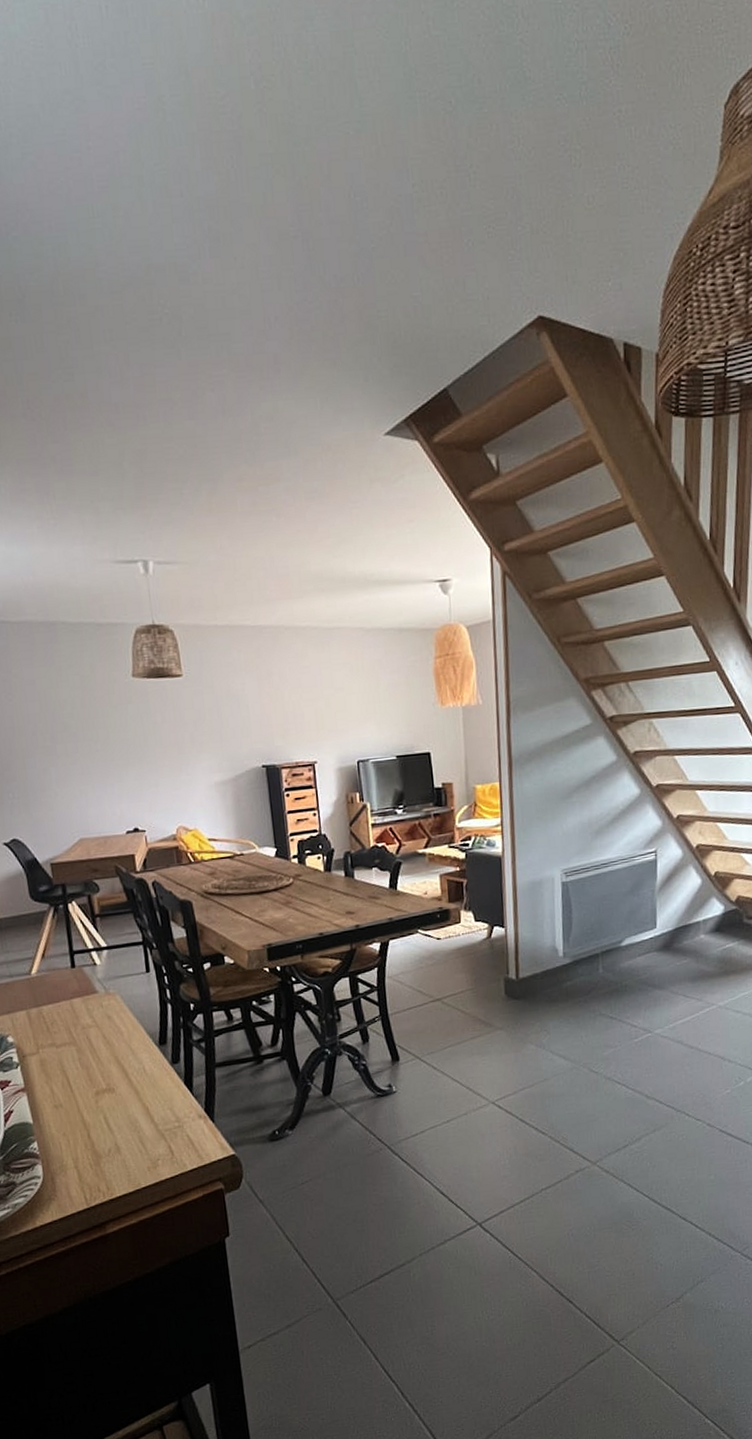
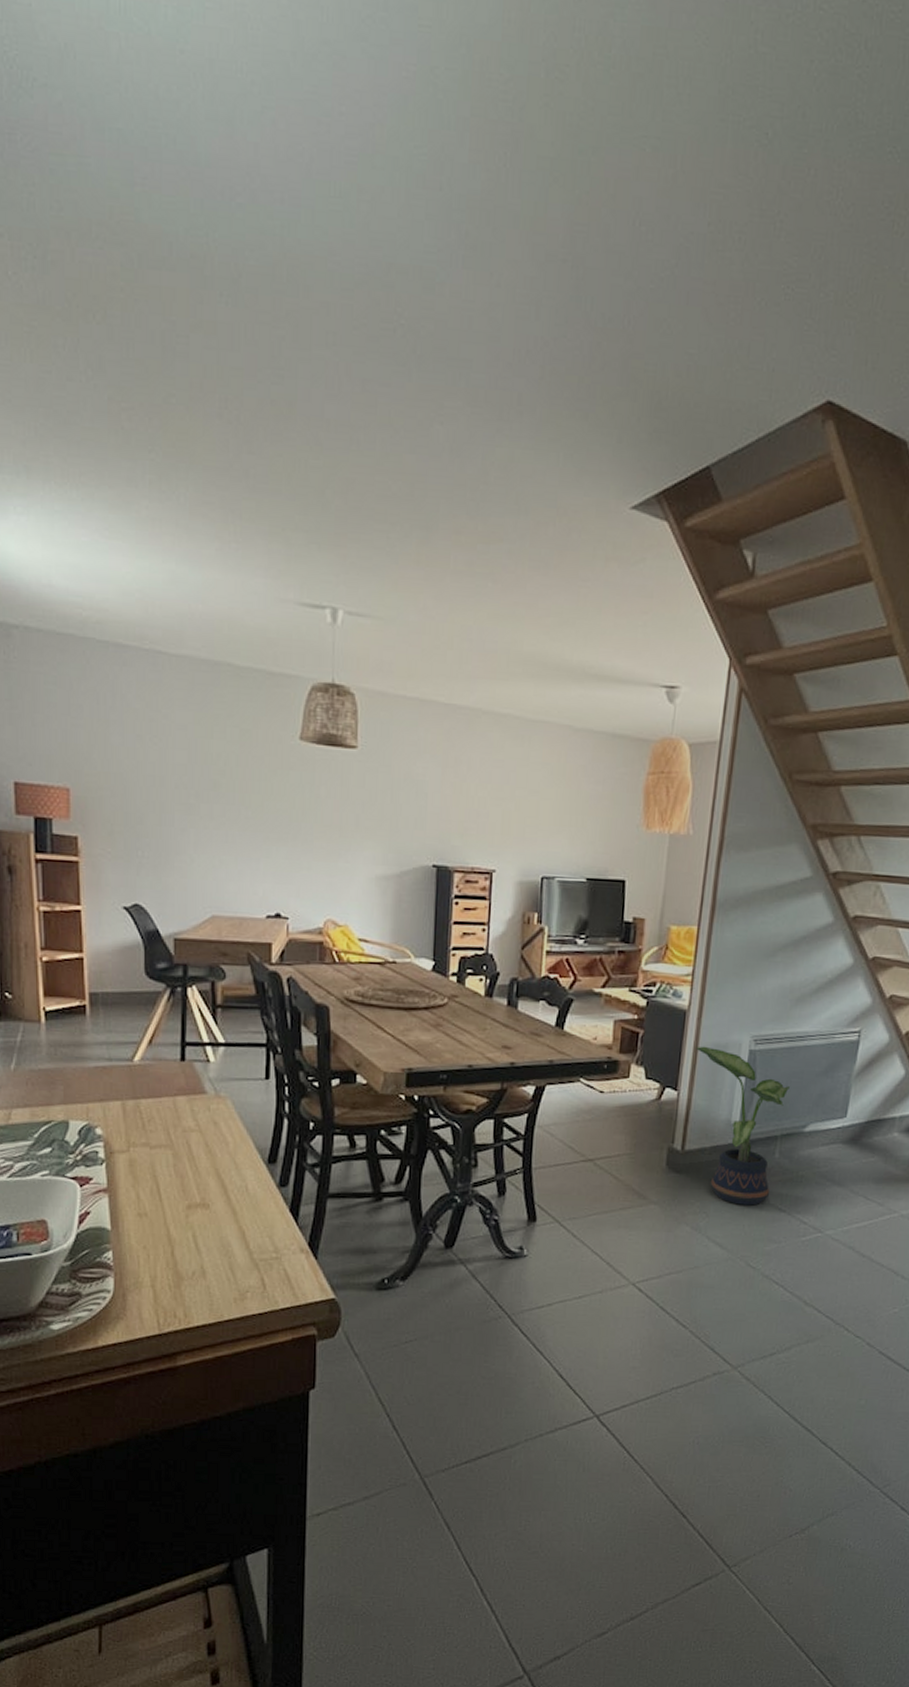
potted plant: none [515,885,602,1020] -> present [696,1046,790,1206]

